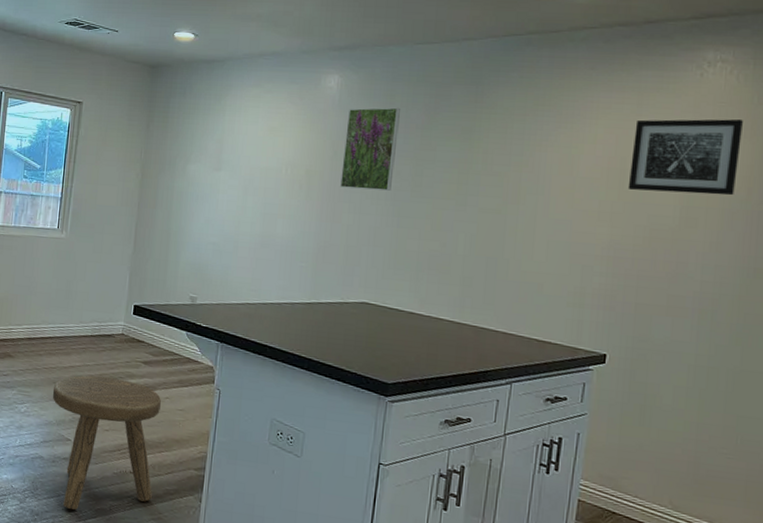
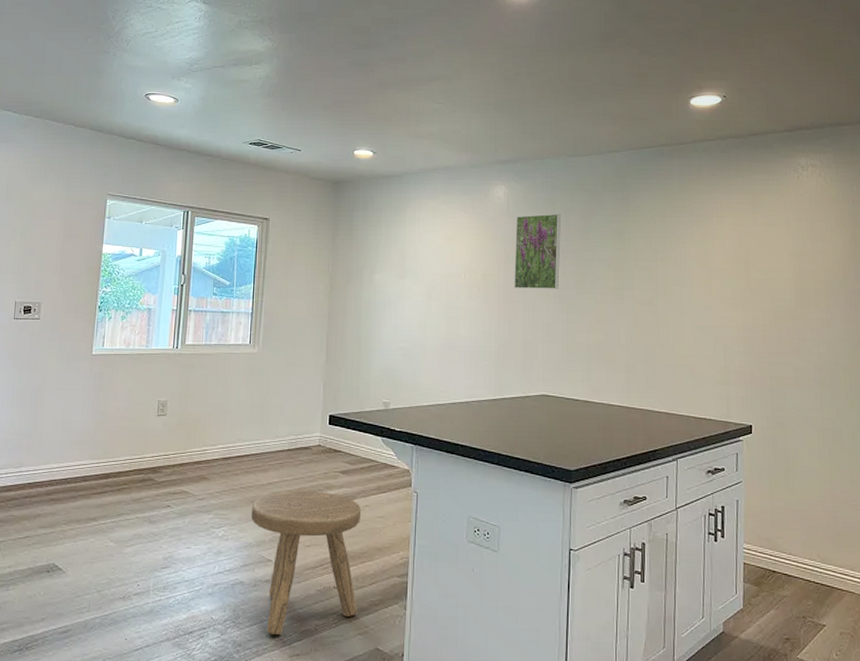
wall art: present [627,119,743,196] -> none [752,214,835,278]

